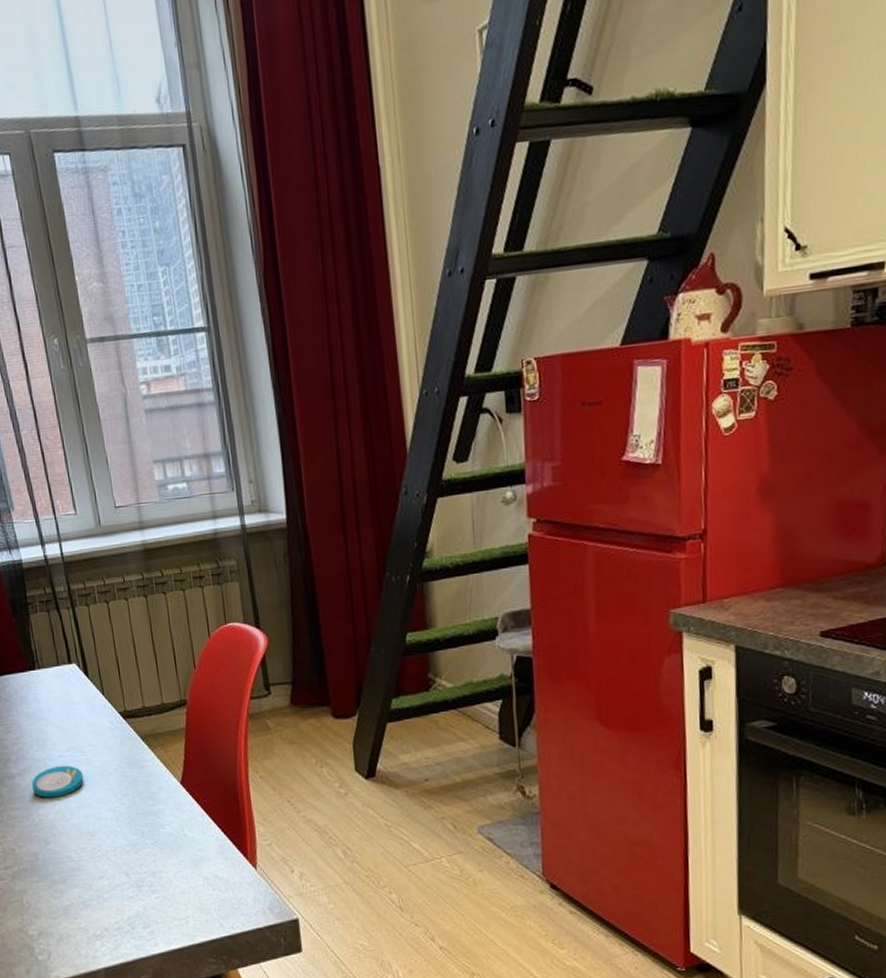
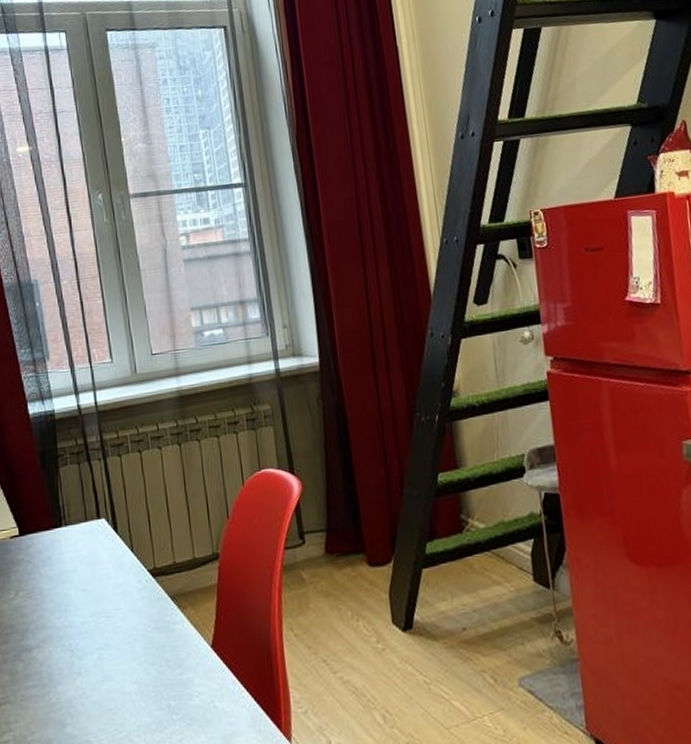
plate: present [31,765,84,798] -> none [50,632,108,672]

